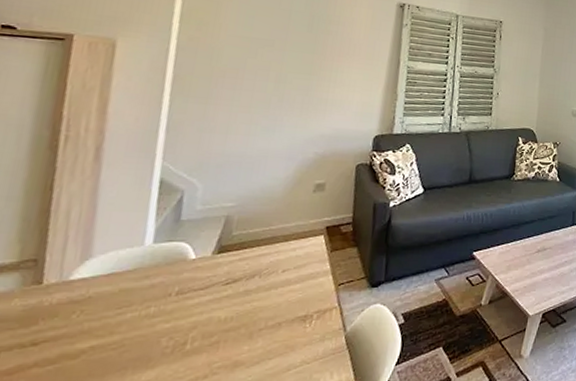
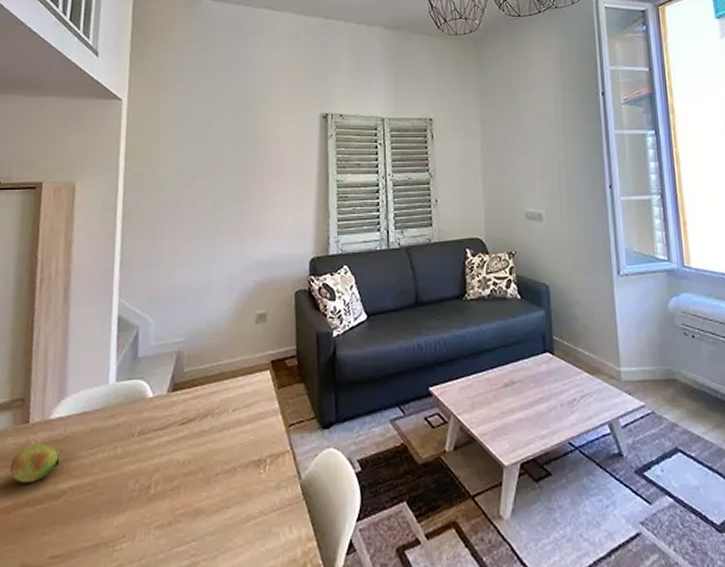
fruit: none [14,303,80,344] -> present [9,442,60,483]

